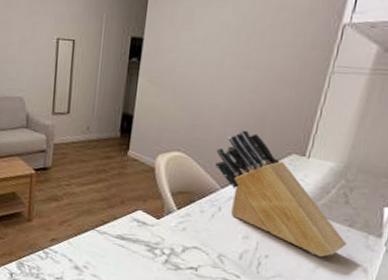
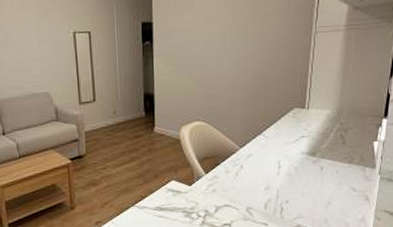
knife block: present [215,130,347,257] -> none [231,93,349,194]

